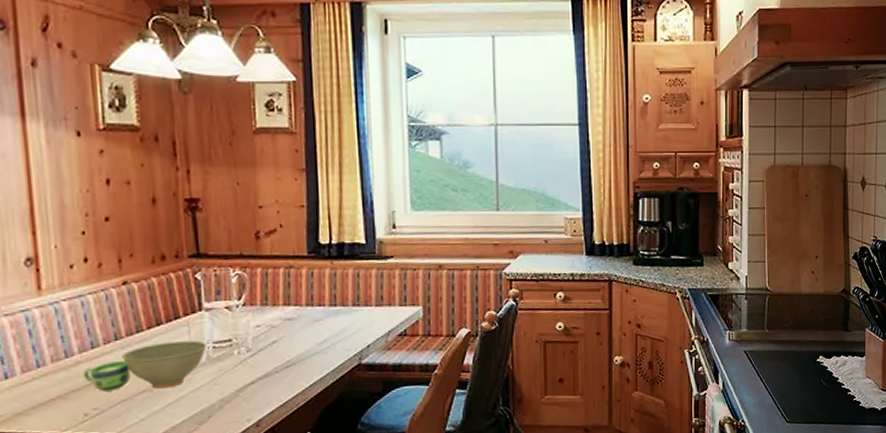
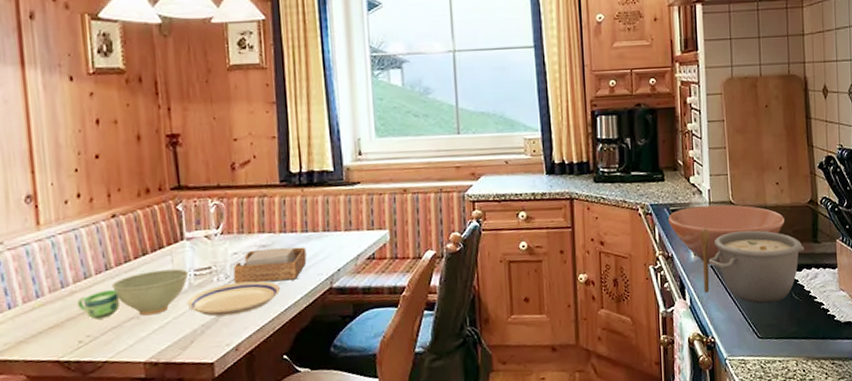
plate: none [204,355,305,391] -> present [187,280,280,316]
napkin holder: none [255,321,335,358] -> present [233,247,307,284]
bowl: none [705,291,818,350] -> present [667,204,785,265]
cooking pot: none [735,313,835,390] -> present [700,227,804,304]

